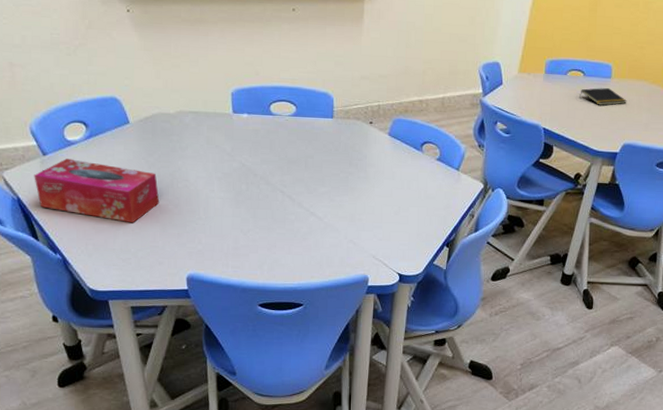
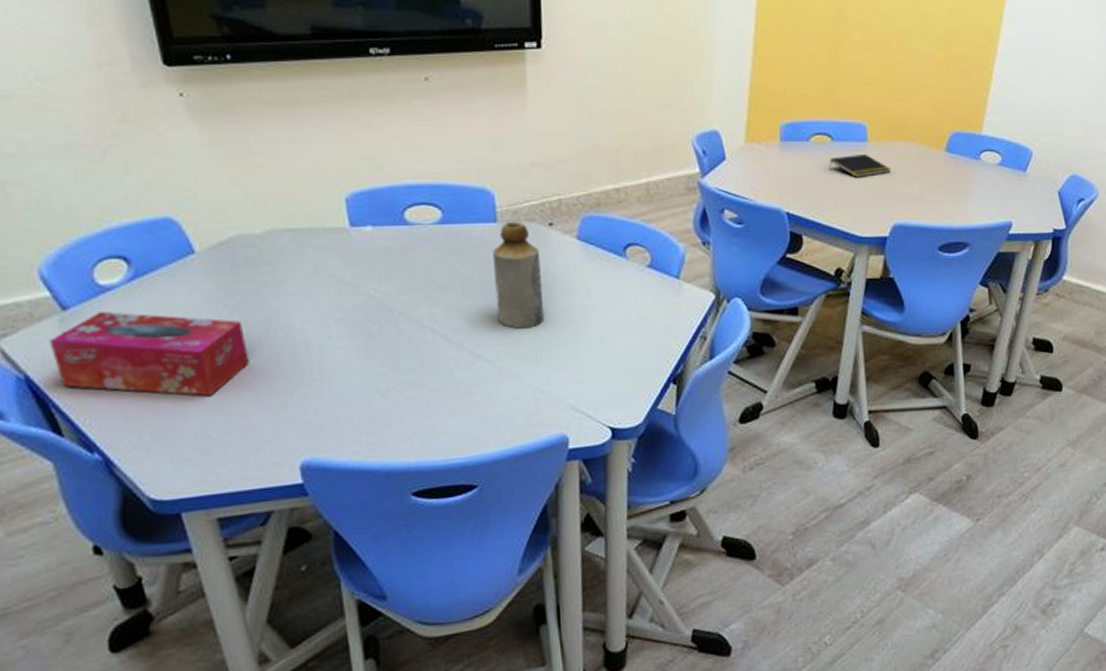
bottle: none [328,118,361,197] -> present [493,221,545,329]

